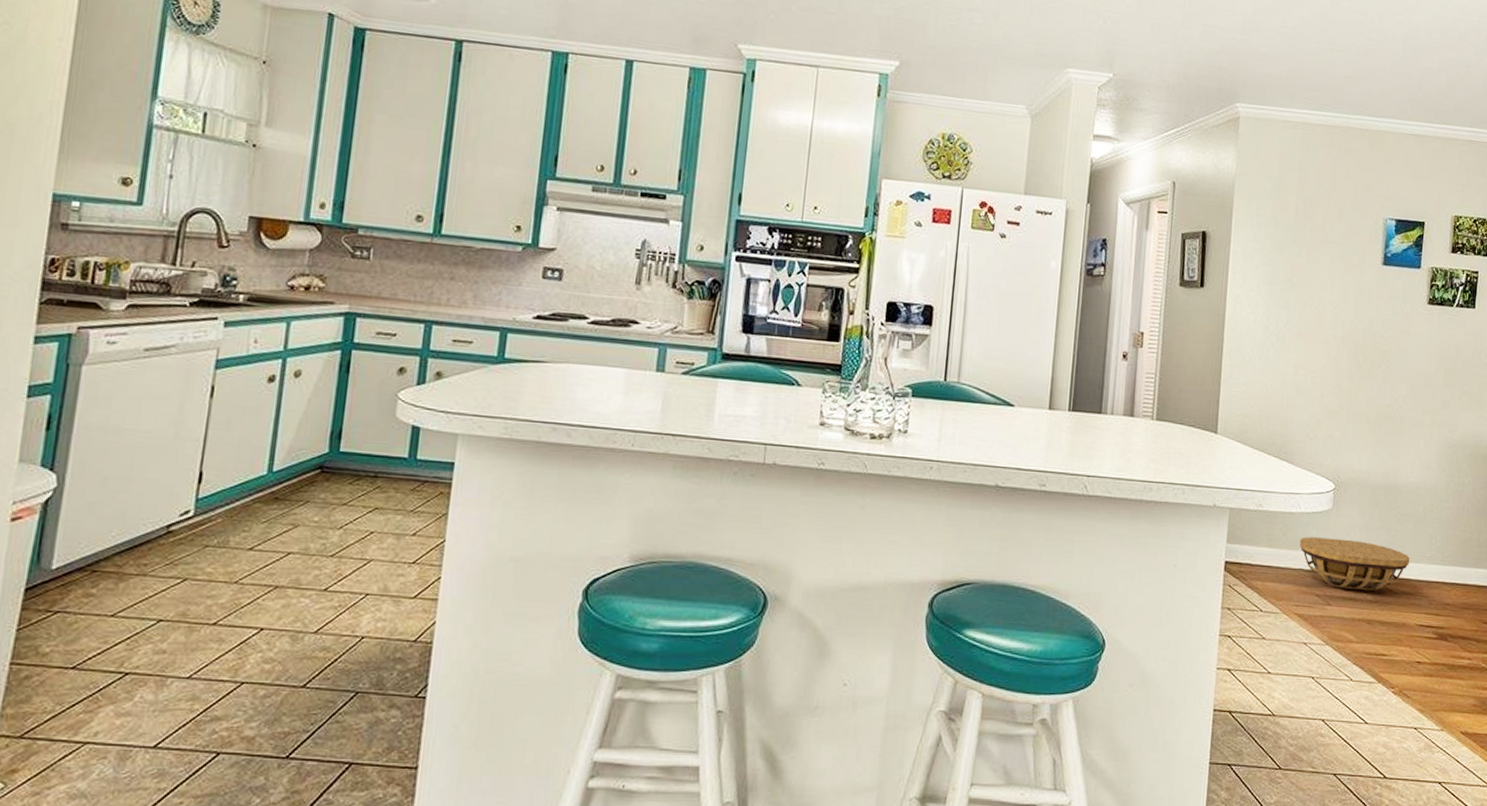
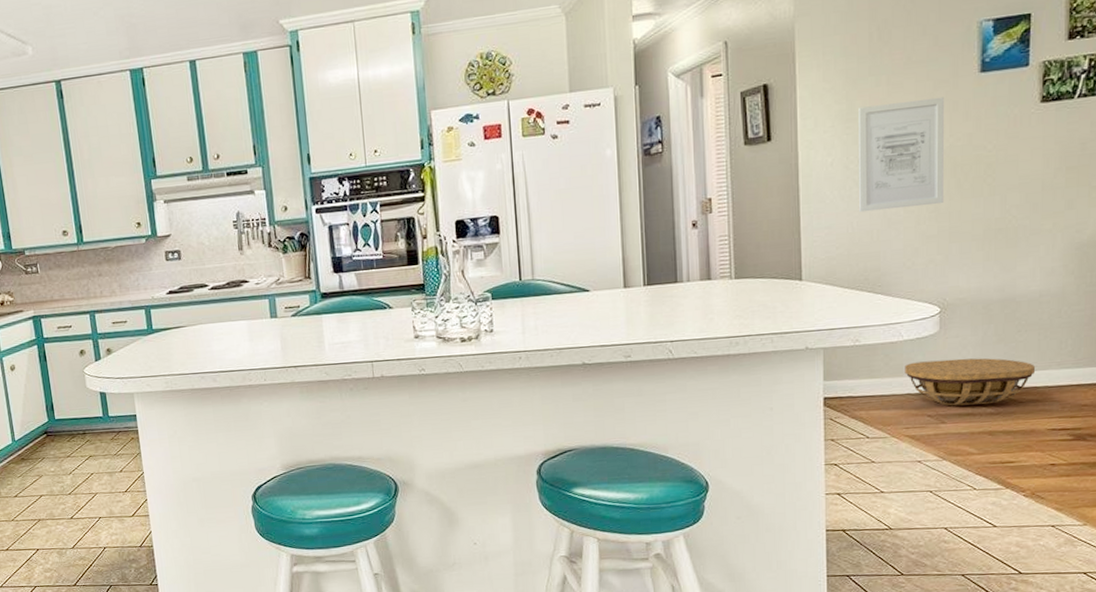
wall art: none [1274,273,1352,382] -> present [857,96,945,213]

